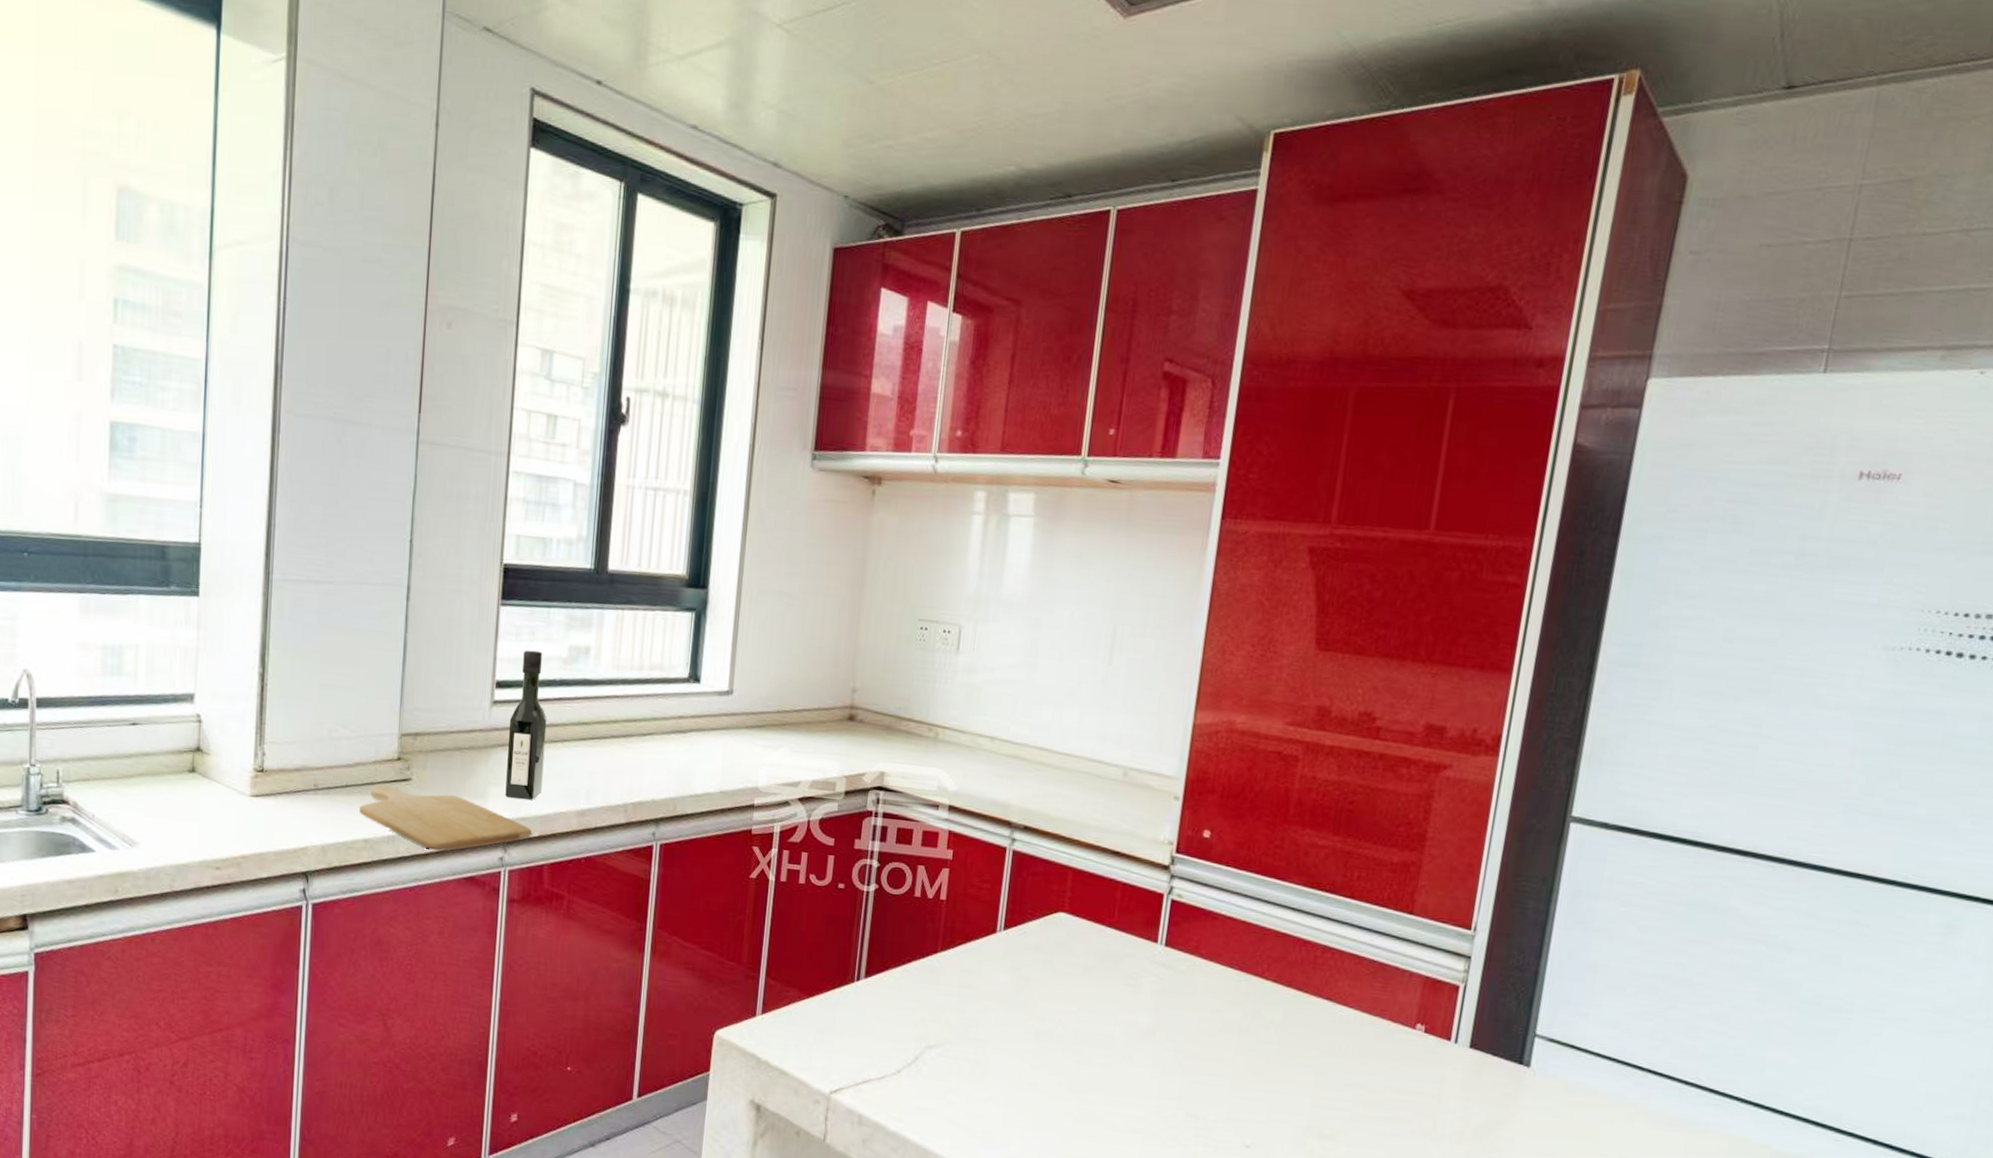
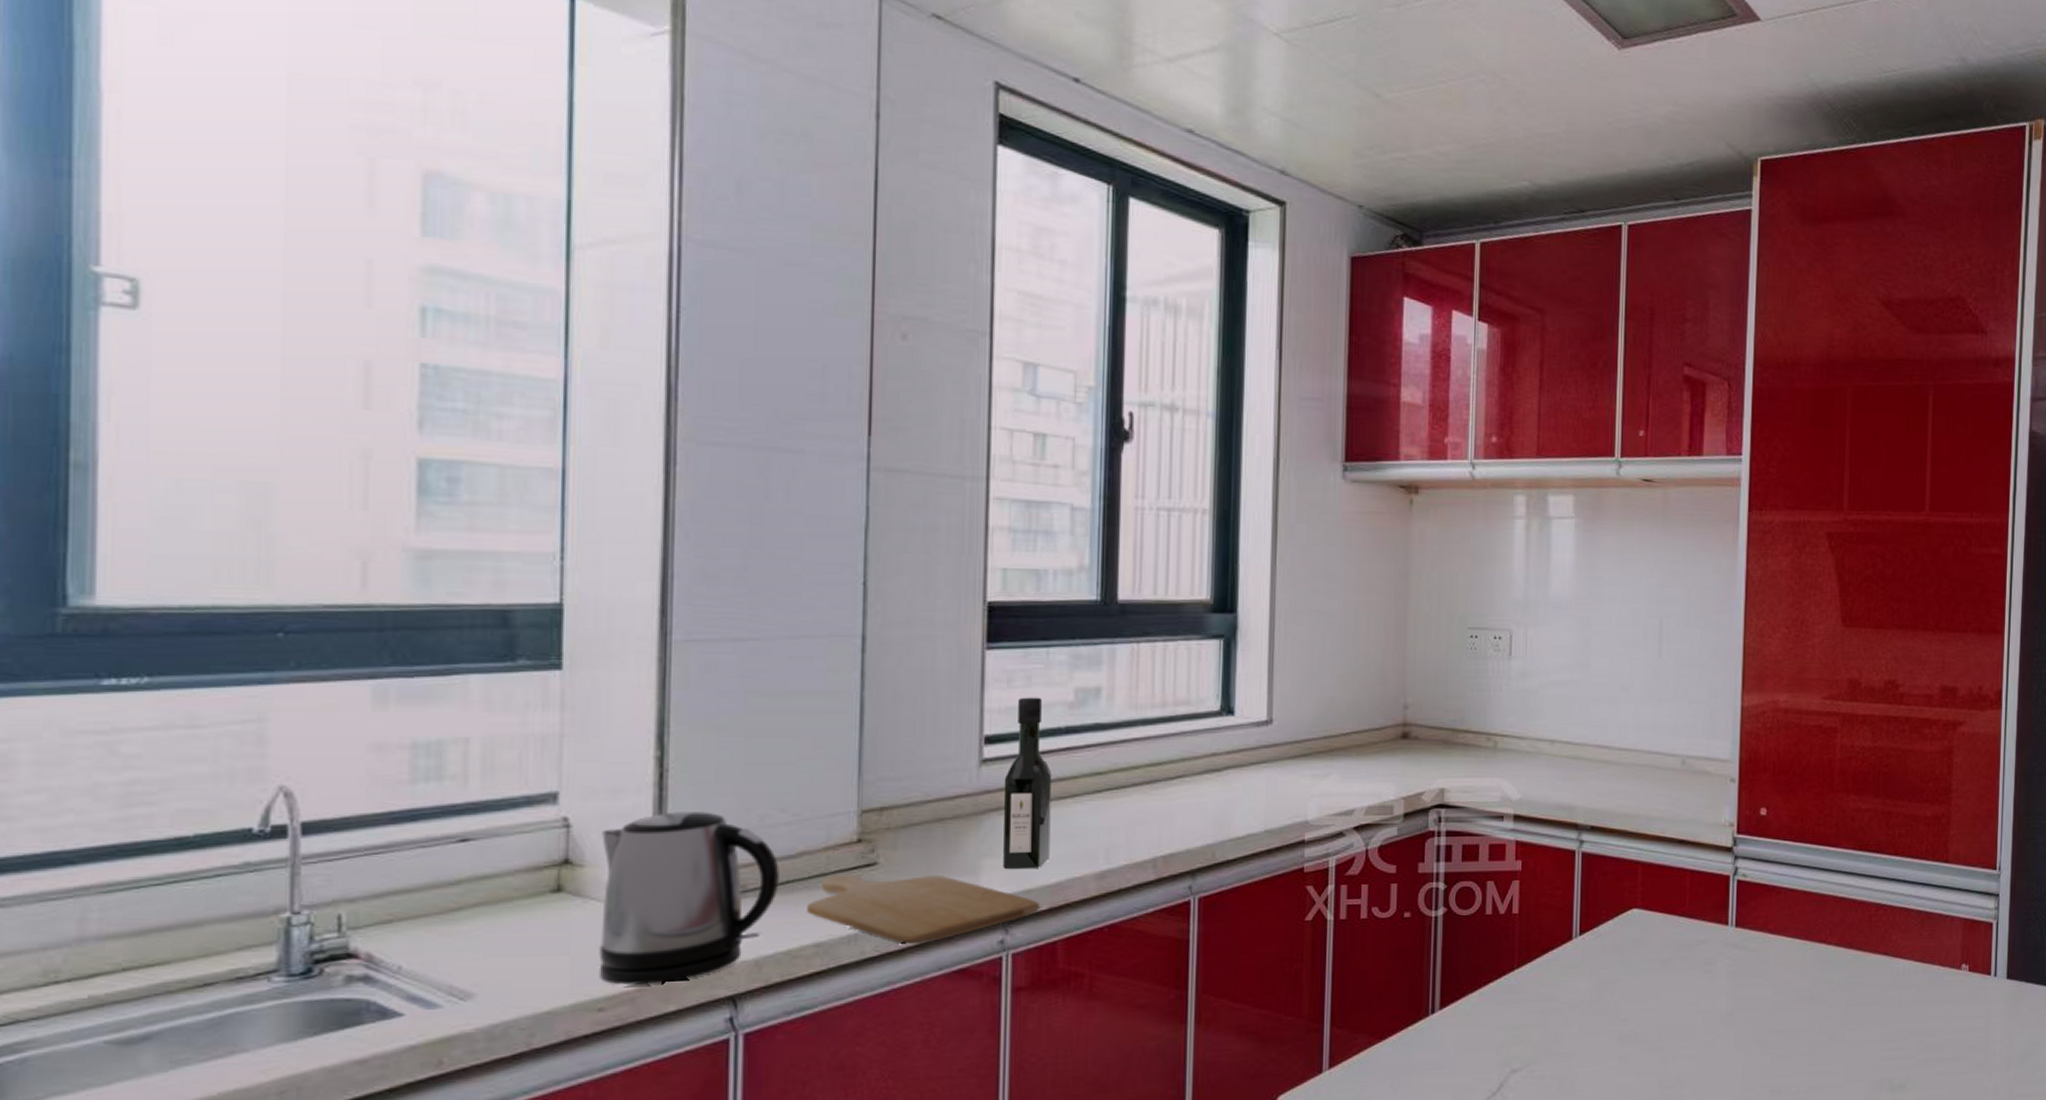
kettle: none [217,718,341,854] -> present [598,812,780,985]

